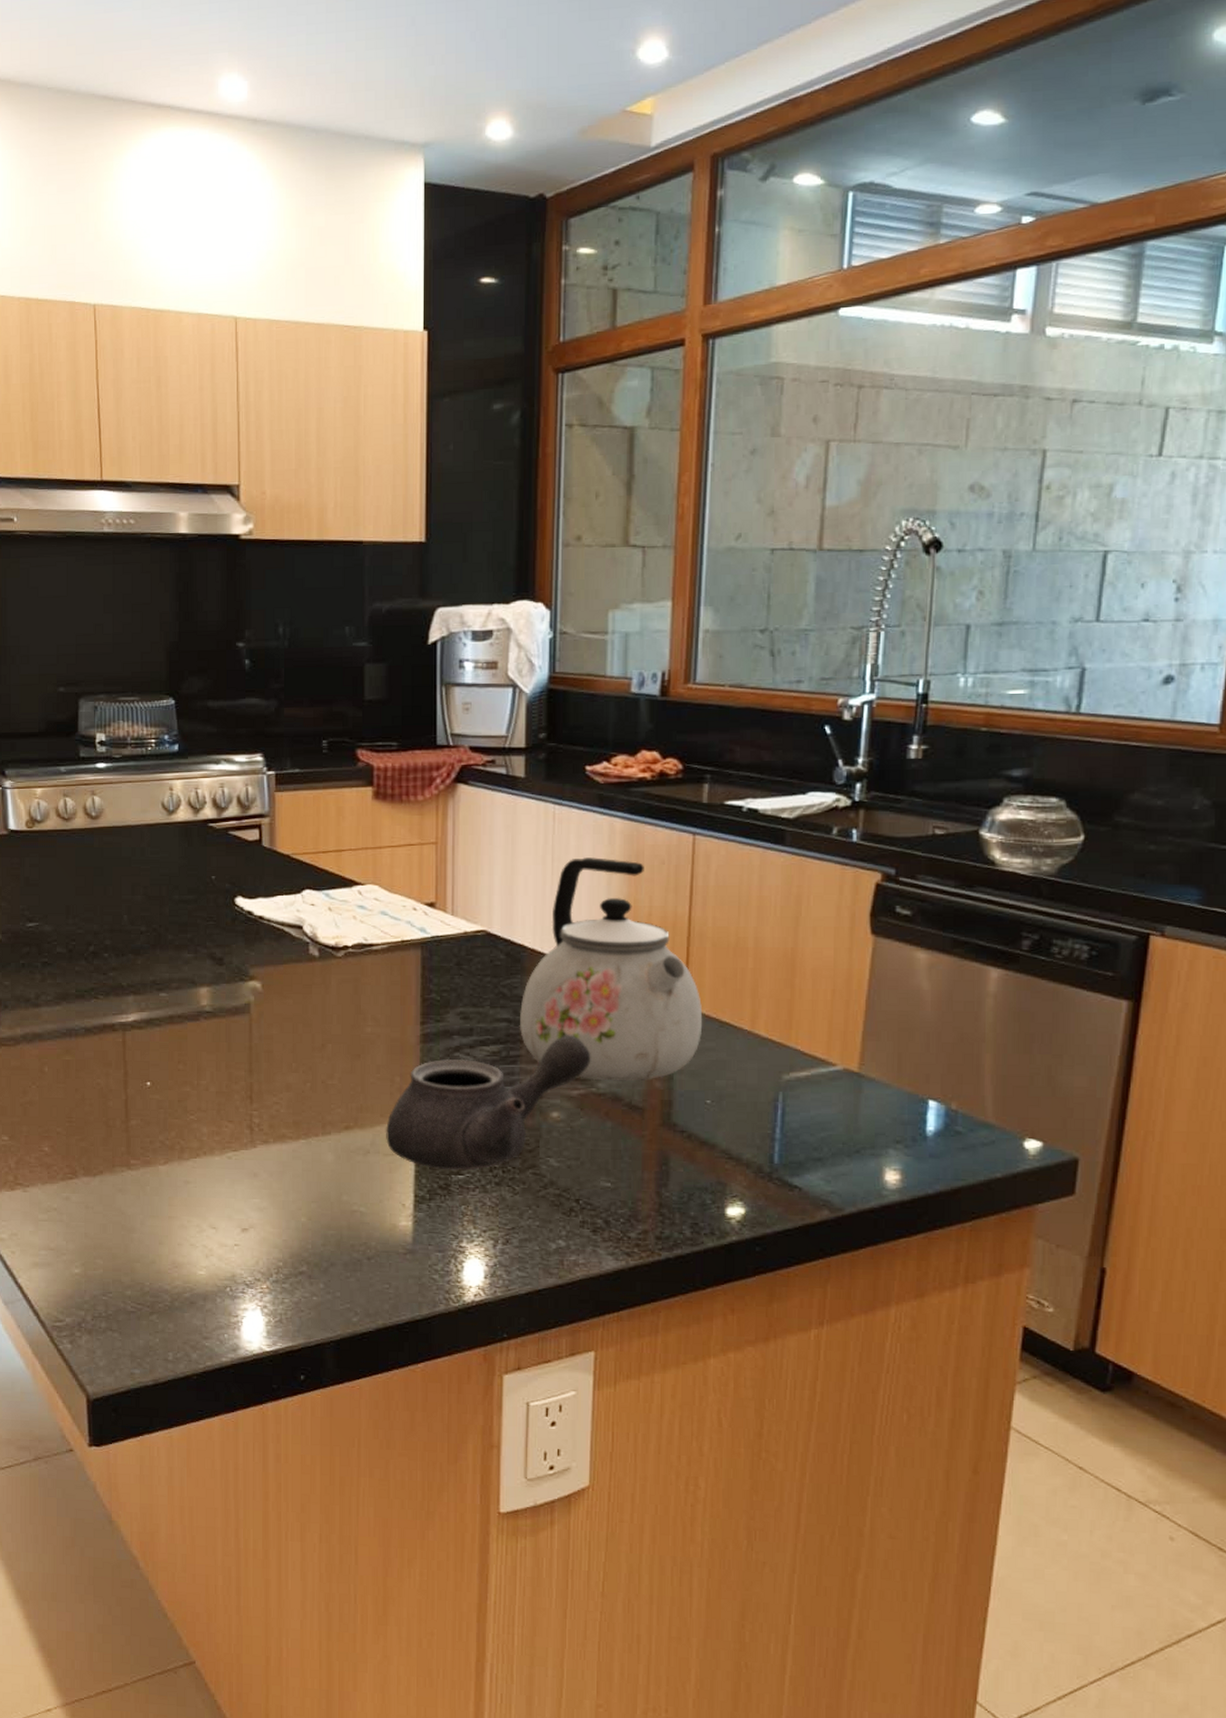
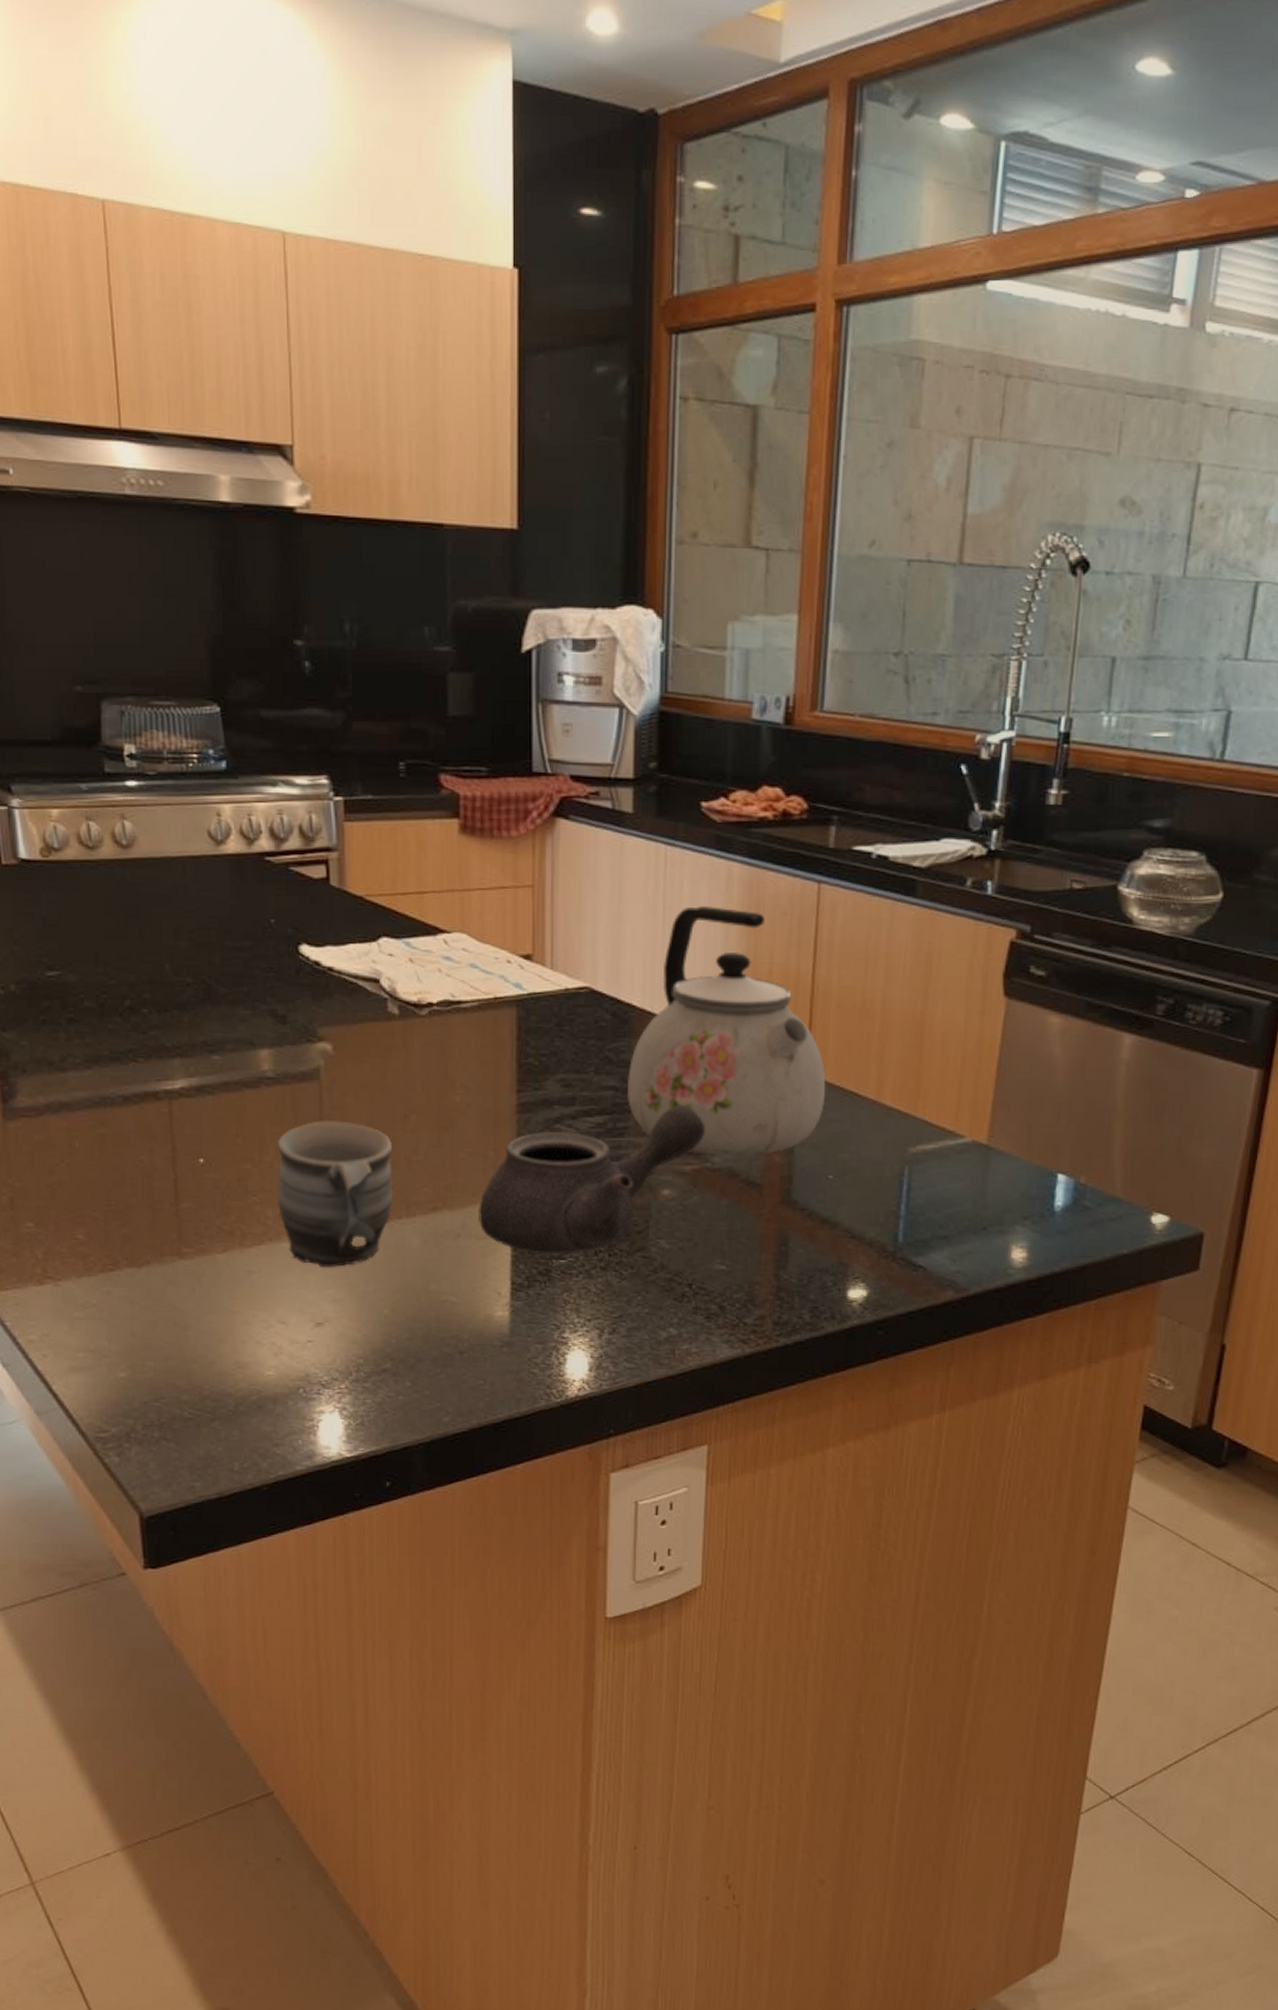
mug: none [212,1049,311,1179] -> present [277,1120,392,1267]

